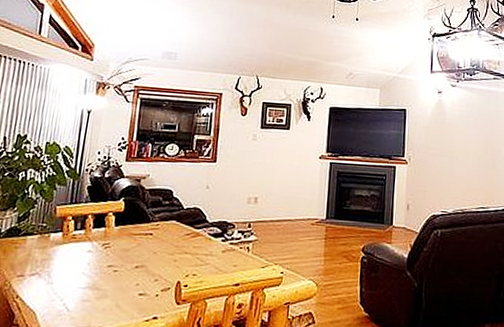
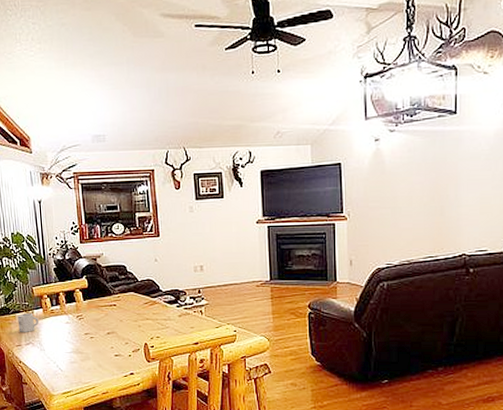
cup: none [25,236,54,260] -> present [17,313,39,332]

